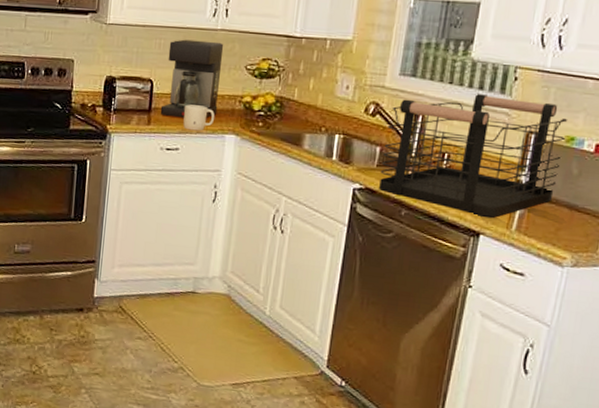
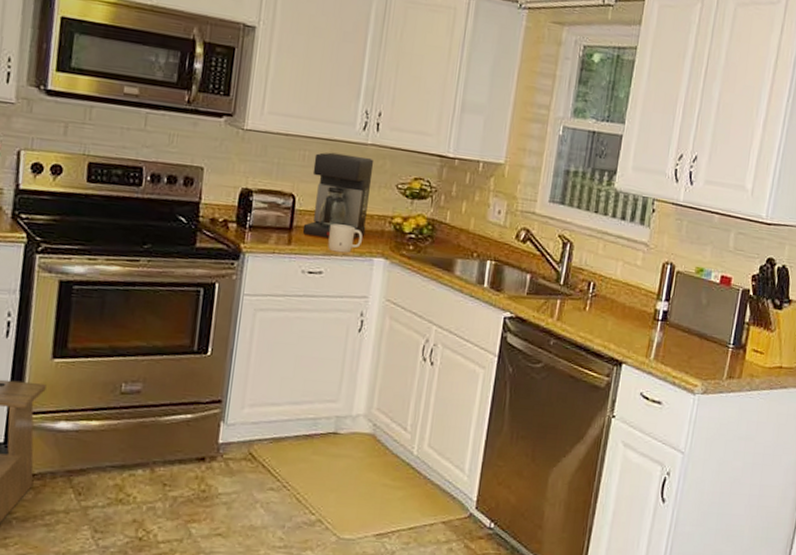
dish rack: present [379,94,568,218] -> none [529,224,698,347]

